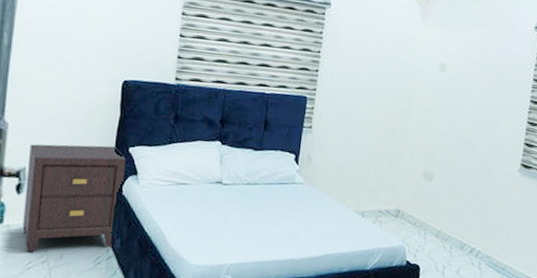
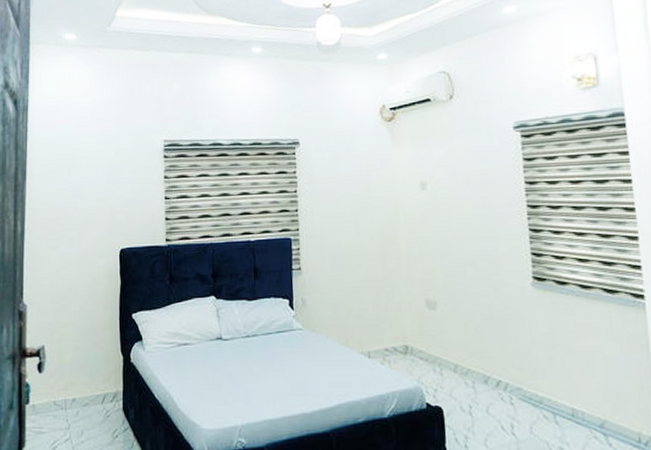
nightstand: present [23,144,127,253] -> none [45,315,131,431]

